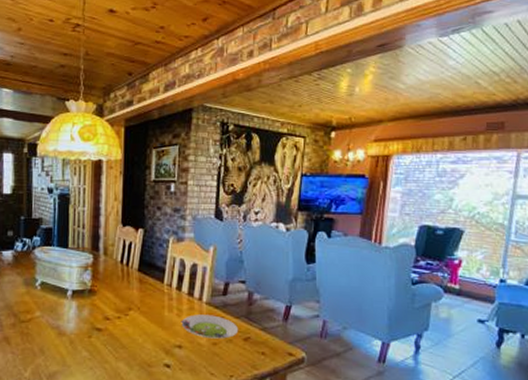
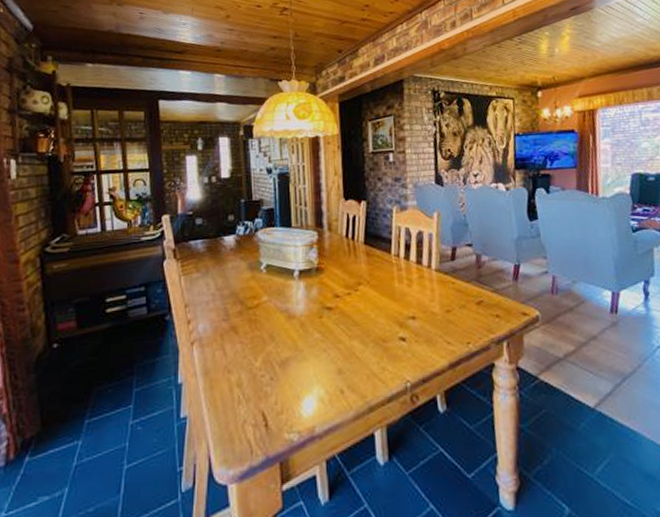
salad plate: present [181,314,238,339] -> none [412,281,470,307]

